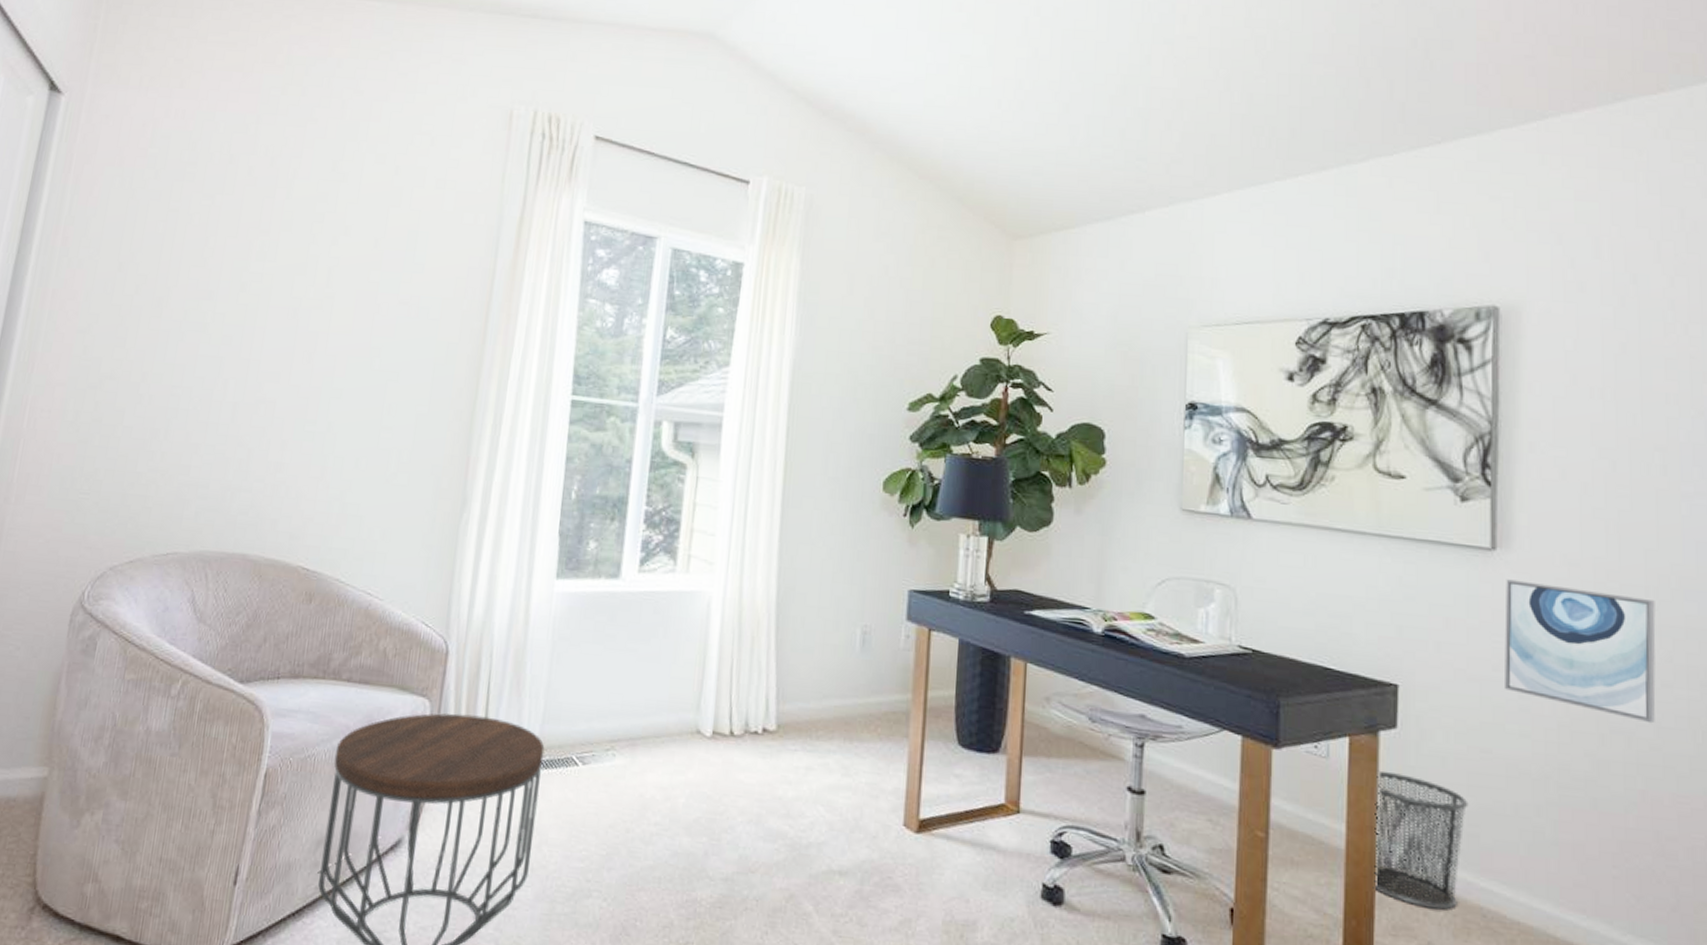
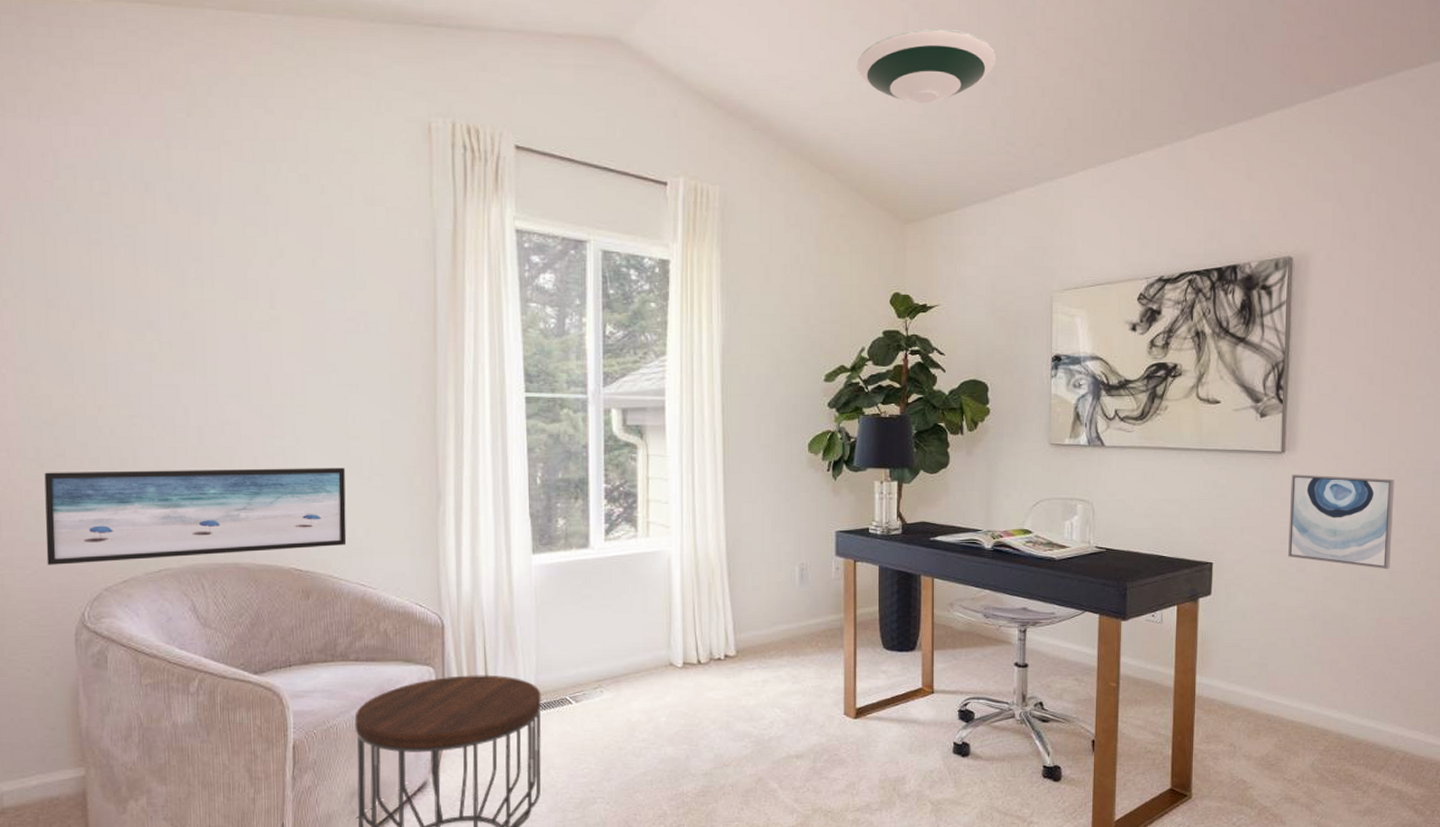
wall art: none [60,437,372,547] -> present [44,467,347,565]
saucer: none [967,34,1128,112] -> present [857,29,997,104]
waste bin: present [1372,770,1468,910] -> none [1193,627,1260,720]

